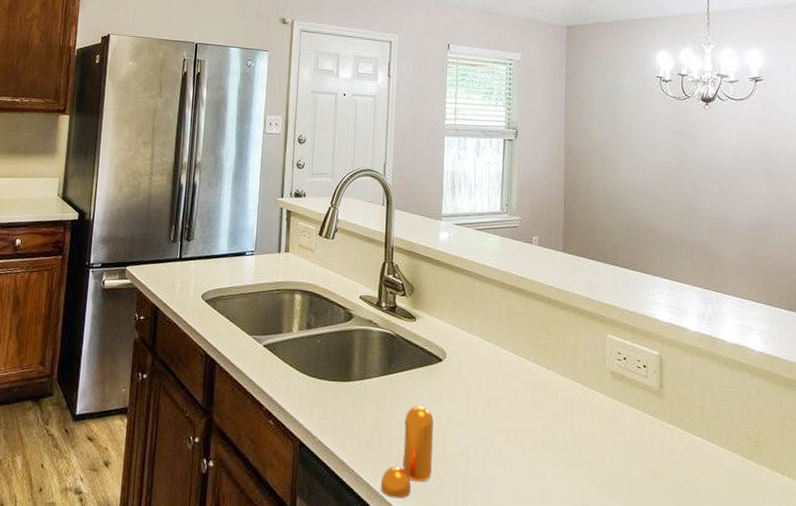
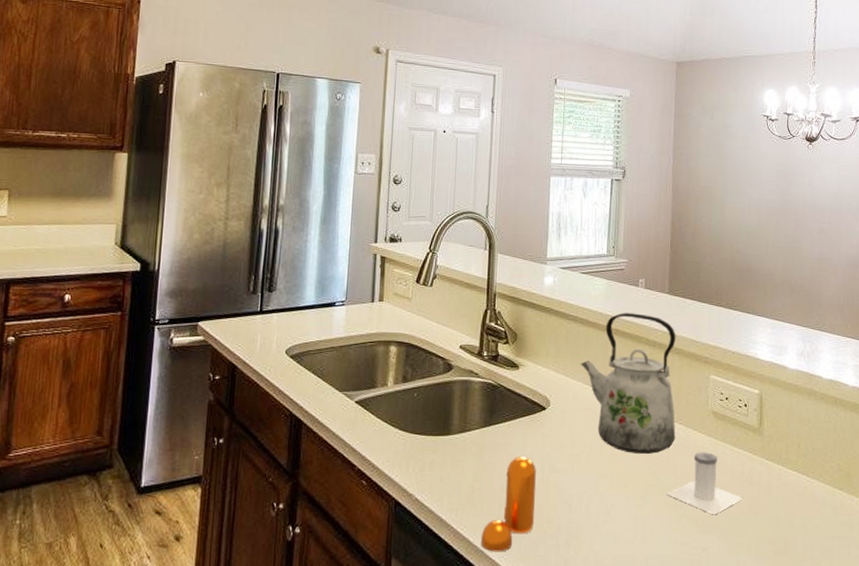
kettle: none [475,269,573,411] -> present [580,313,676,454]
salt shaker: none [564,411,645,477] -> present [666,452,744,515]

